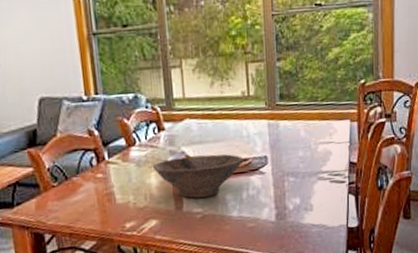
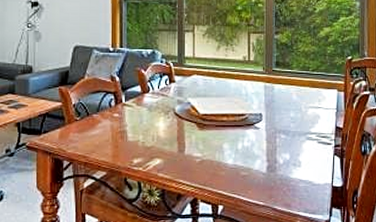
bowl: present [152,154,244,198] -> none [161,107,242,144]

